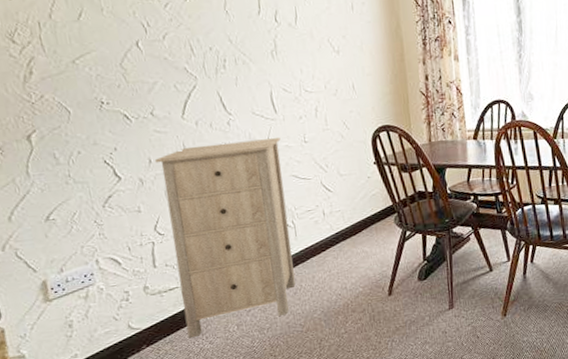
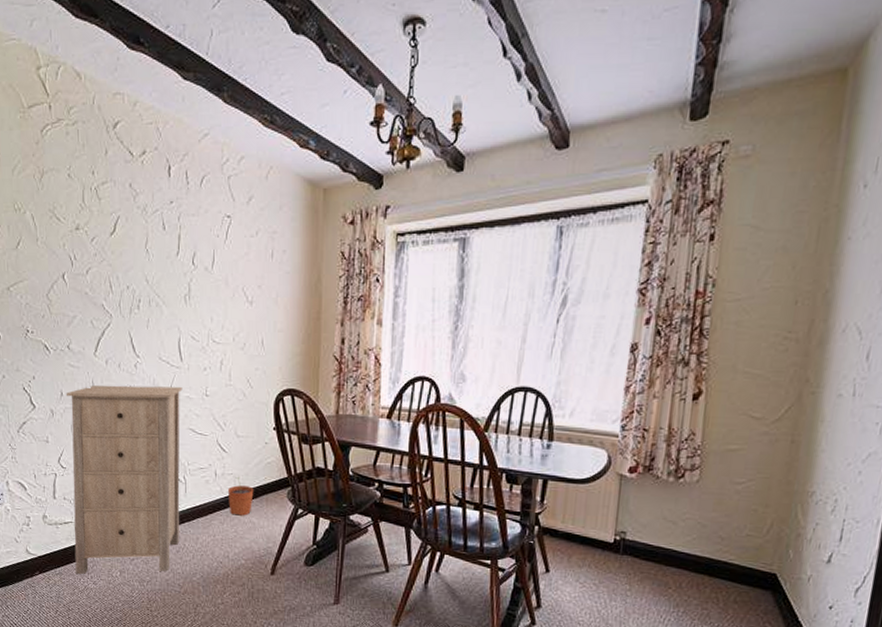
plant pot: none [337,212,363,249] -> present [227,476,254,516]

